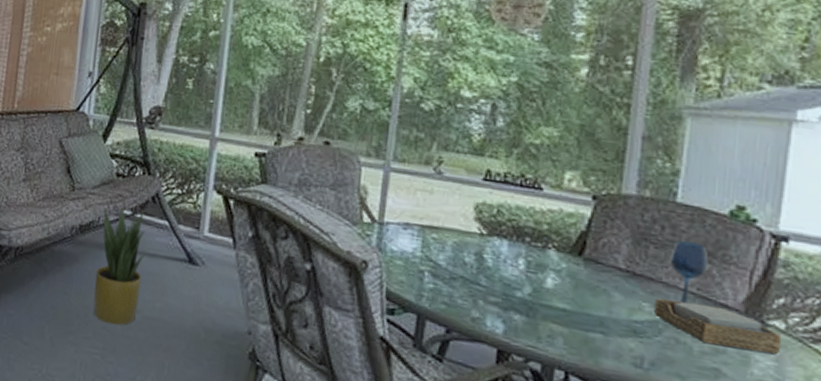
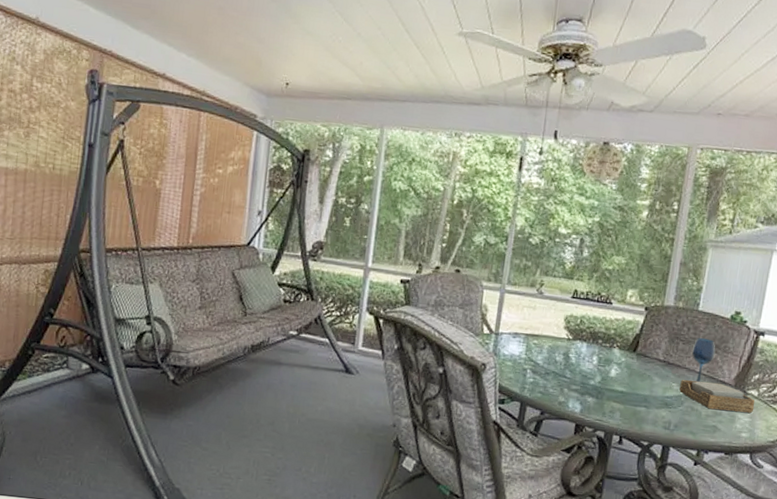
planter: present [93,206,149,326] -> none [264,327,312,428]

